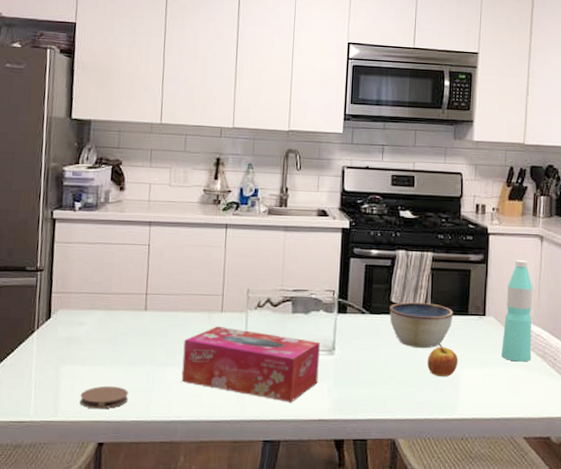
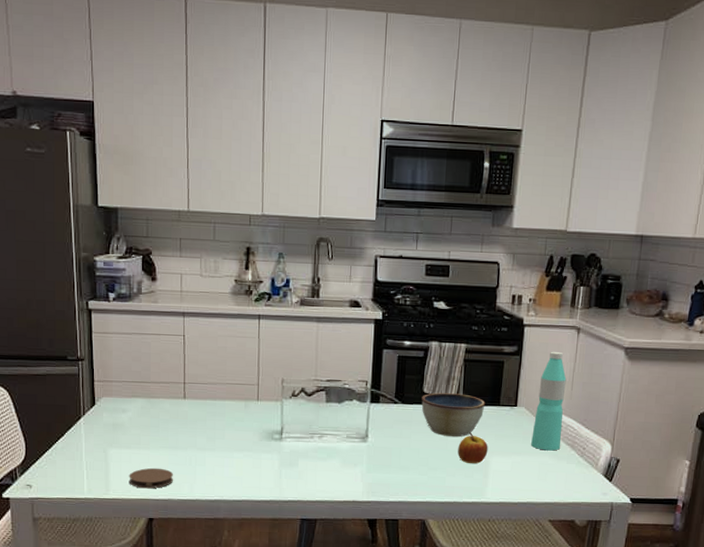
tissue box: present [181,325,320,402] -> none [222,413,353,485]

